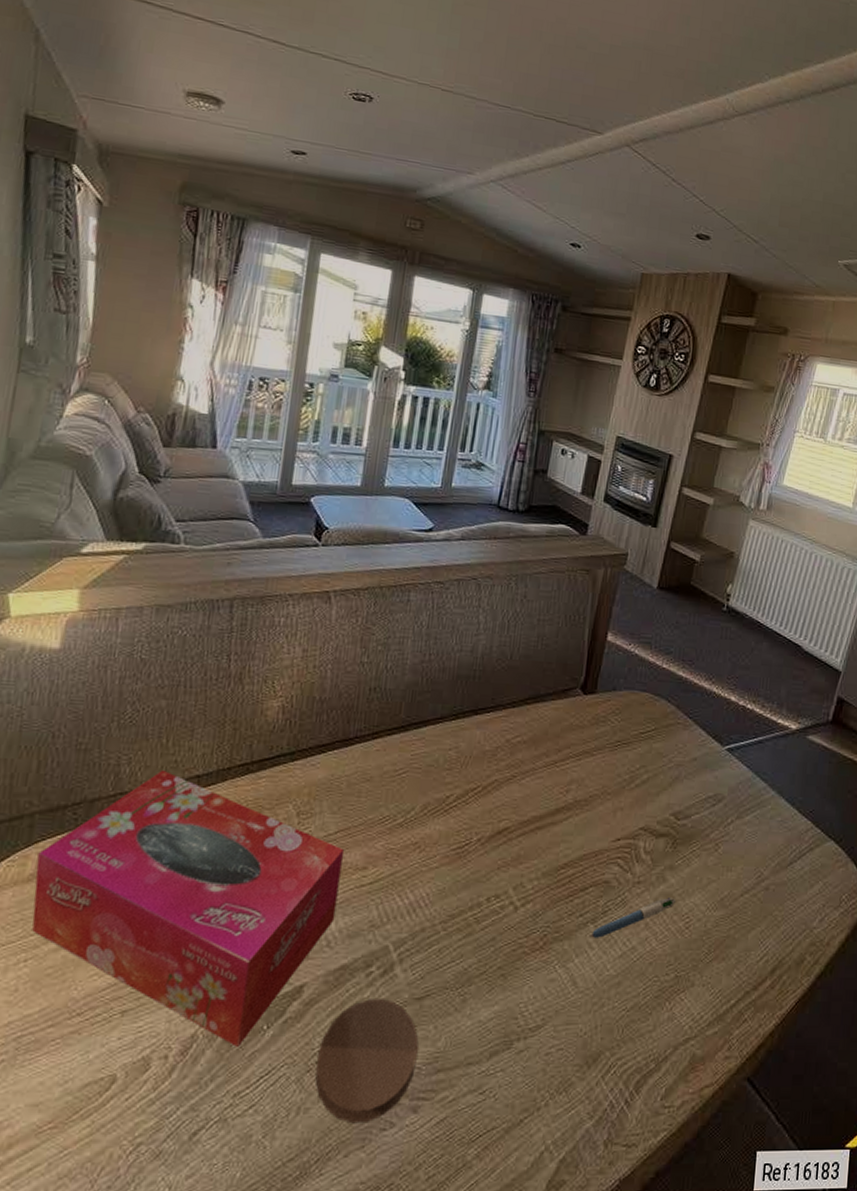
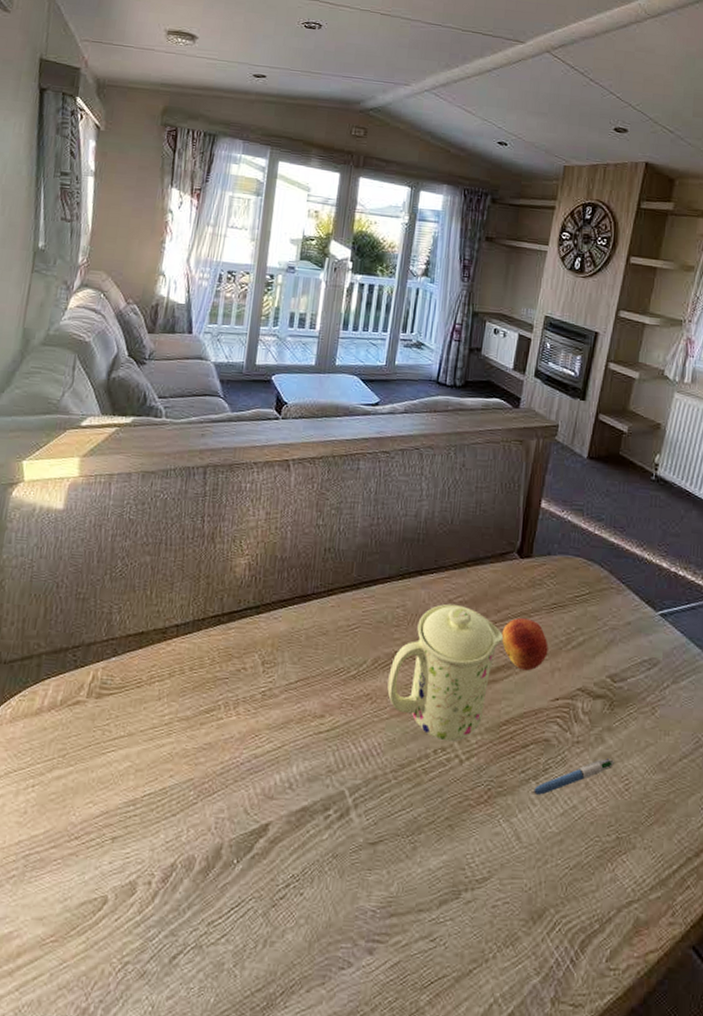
tissue box: present [32,769,345,1047] -> none [39,618,304,878]
coaster: present [315,999,419,1124] -> none [279,840,373,961]
mug: none [437,744,565,888] -> present [387,603,504,742]
fruit: none [562,757,611,812] -> present [501,618,548,671]

